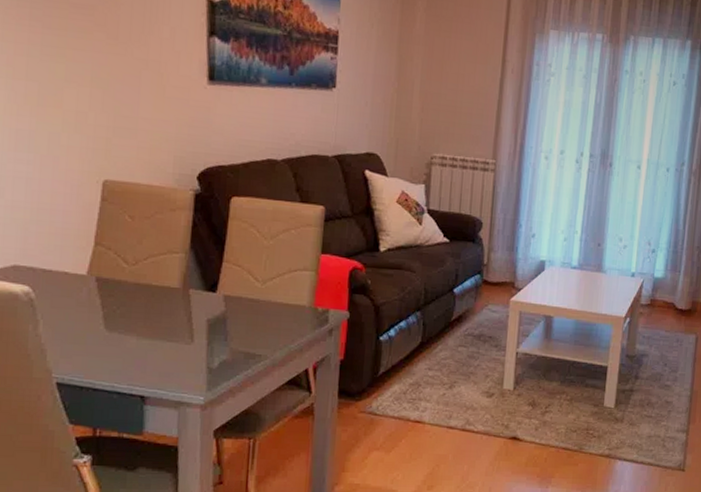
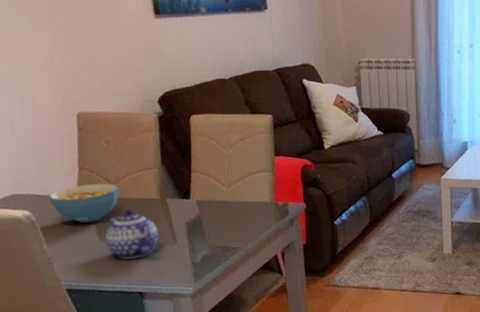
cereal bowl: none [54,262,136,307] -> present [48,183,119,223]
teapot: none [111,297,174,356] -> present [105,209,159,260]

